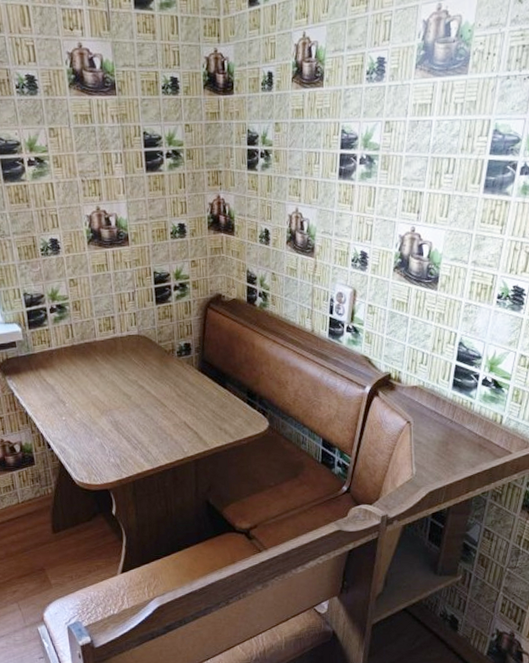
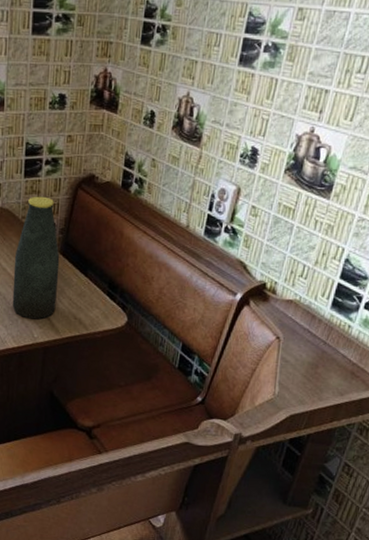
bottle: none [156,319,201,435] -> present [12,196,60,320]

